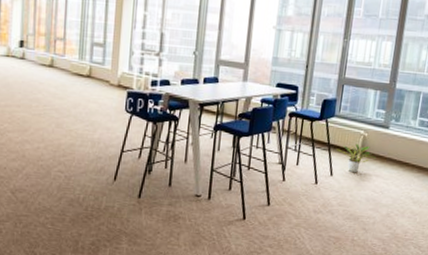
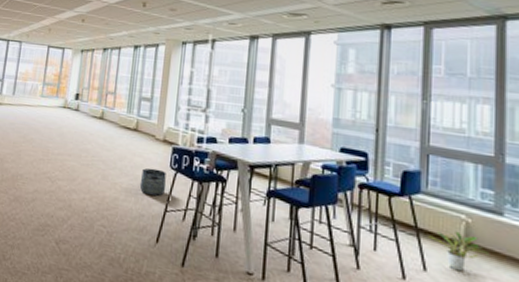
basket: none [95,113,122,138] -> present [139,168,167,196]

